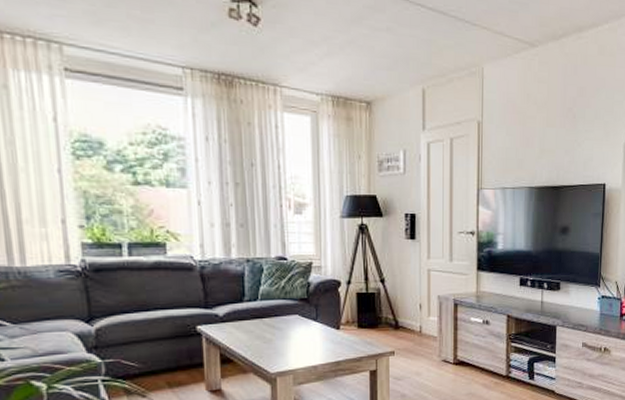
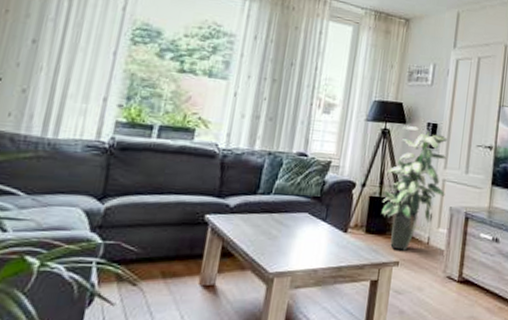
indoor plant: none [369,219,432,341] -> present [382,126,448,251]

